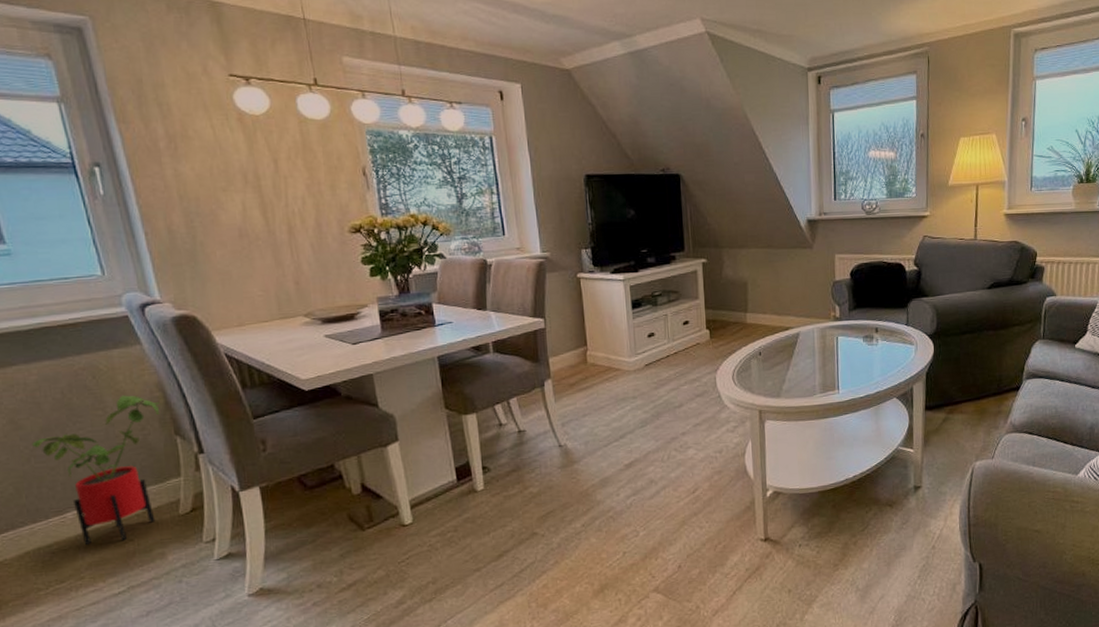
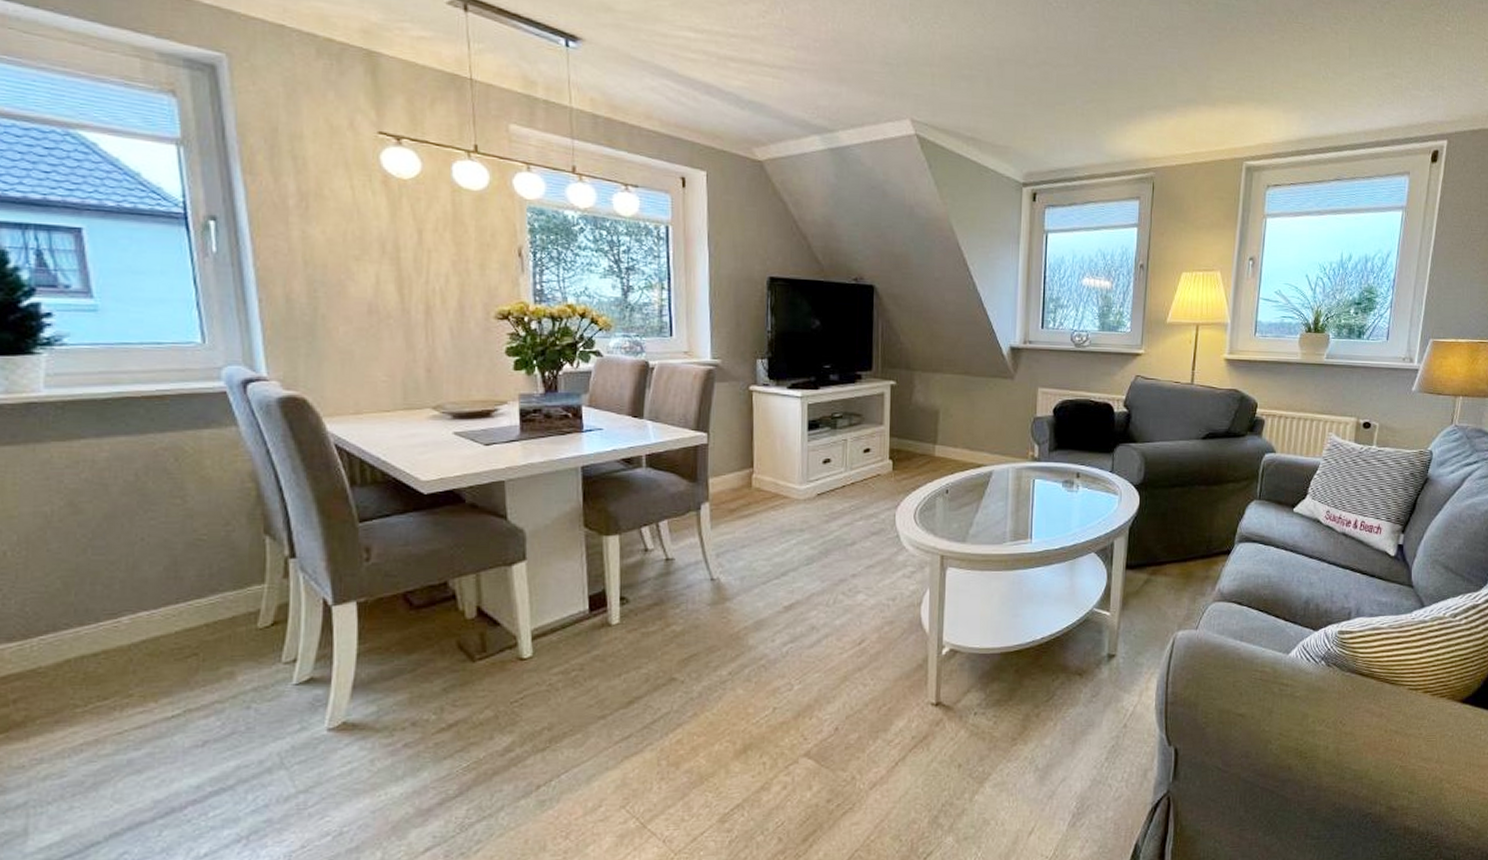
house plant: present [32,395,160,546] -> none [92,483,251,657]

